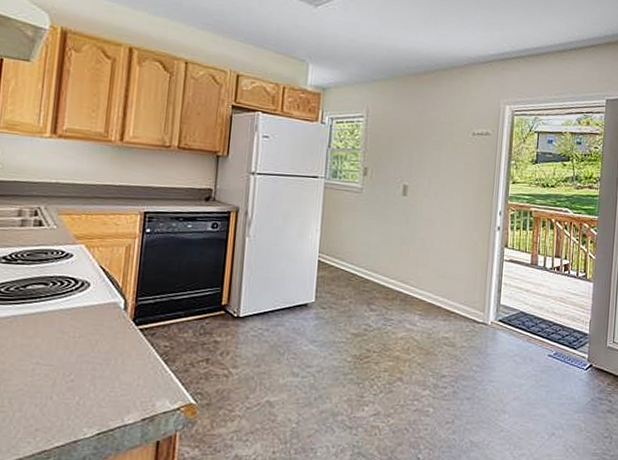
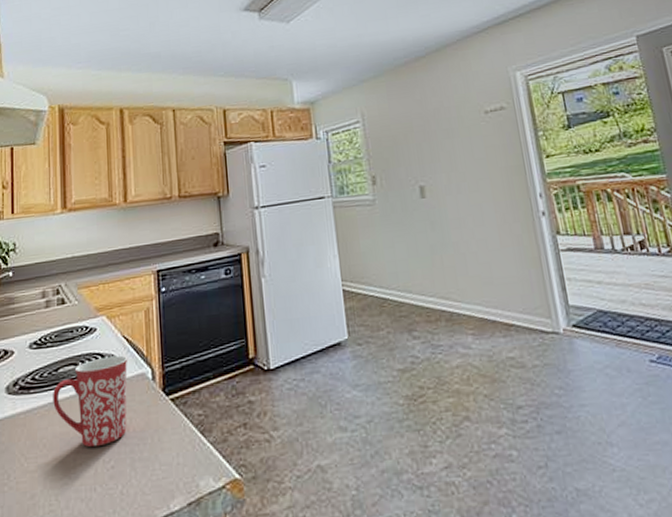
mug: none [17,282,103,360] -> present [53,355,128,447]

